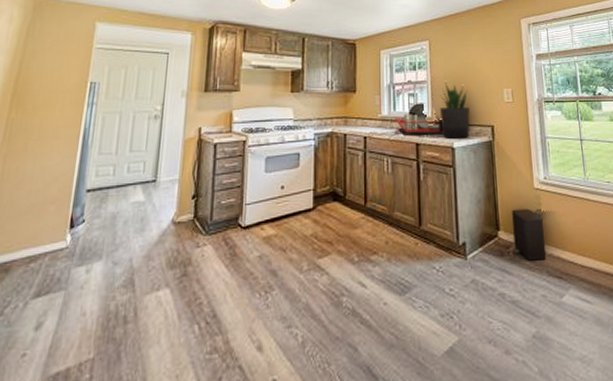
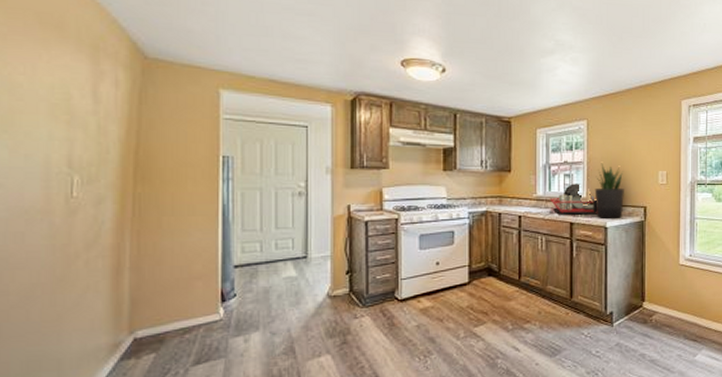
pedal bin: present [512,208,547,261] -> none [656,282,685,327]

